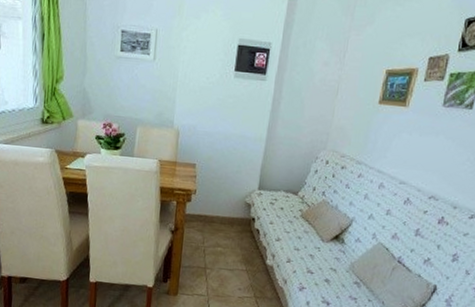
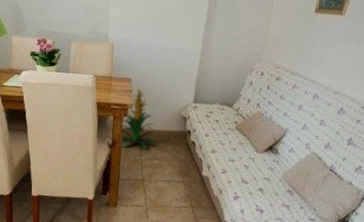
indoor plant: none [182,171,219,236] -> present [120,86,156,149]

